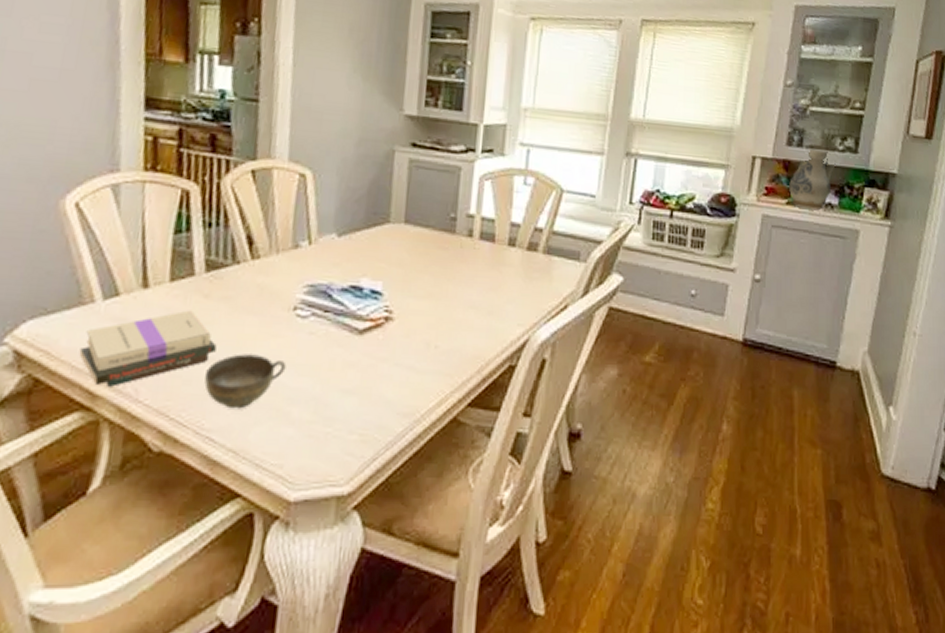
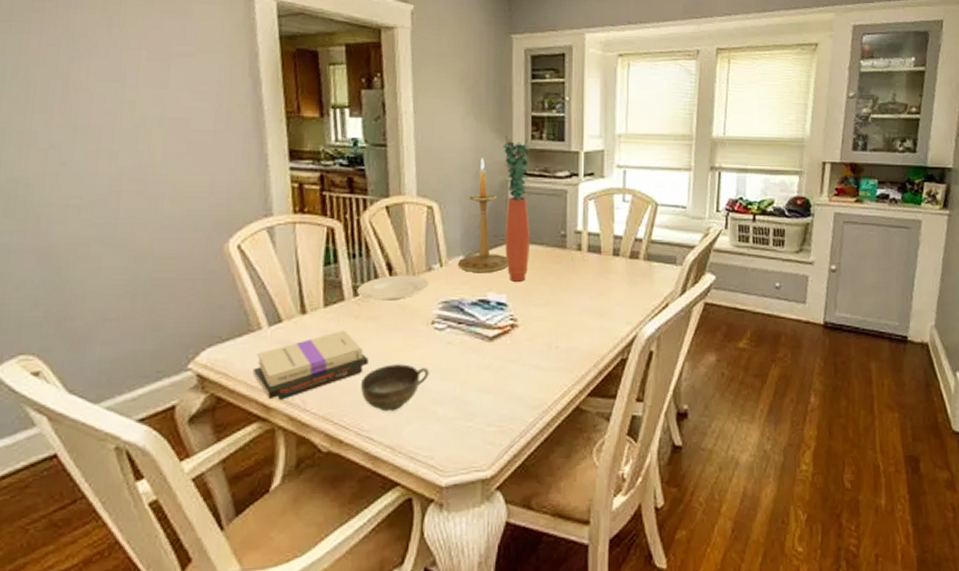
plate: none [209,250,295,280] -> present [357,275,430,301]
candlestick: none [330,123,388,255] -> present [458,158,509,273]
vase: none [385,100,422,268] -> present [503,136,530,282]
ceramic pitcher: present [789,149,834,211] -> none [857,152,896,206]

